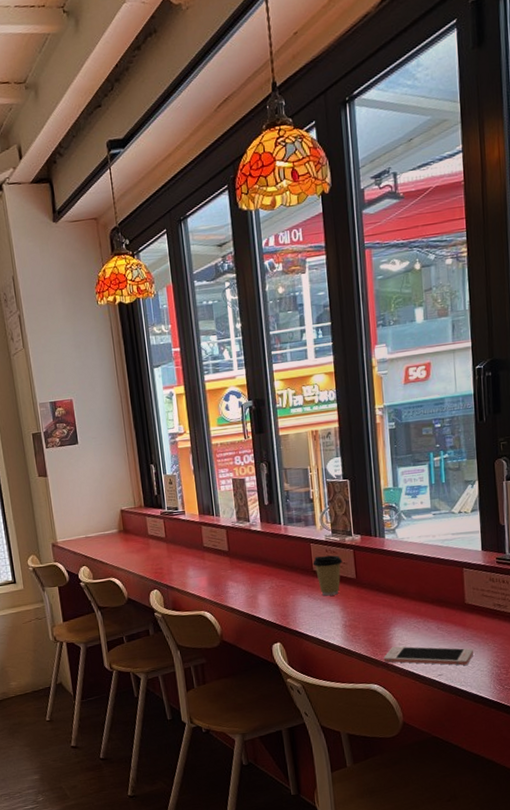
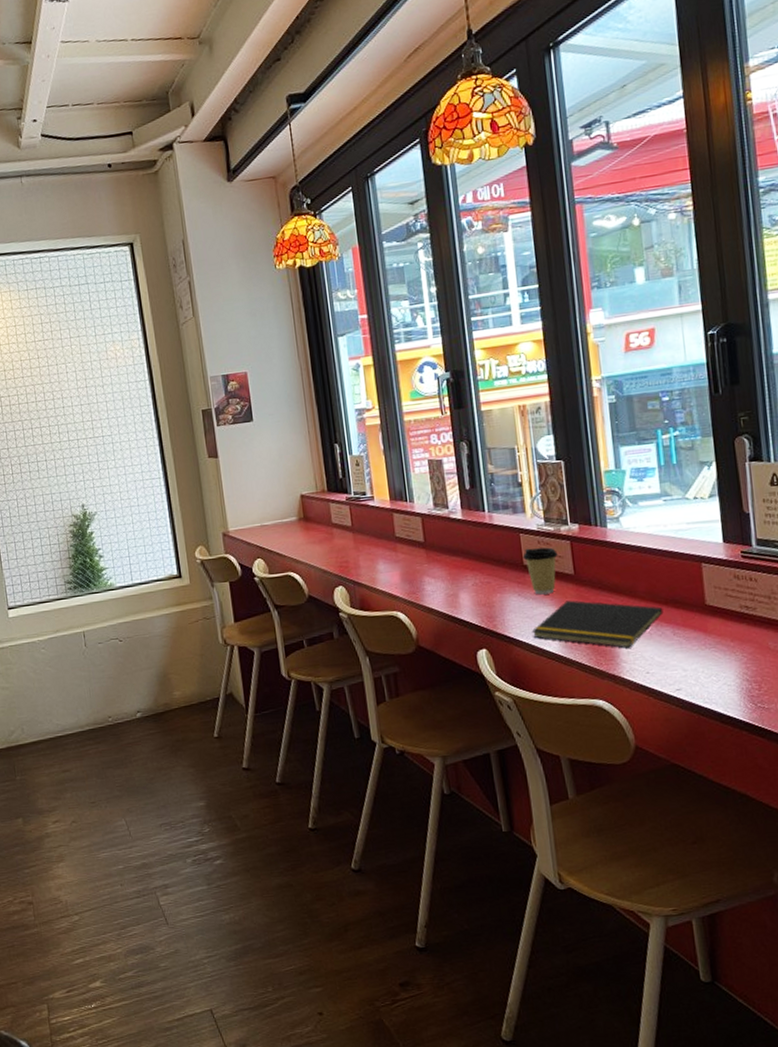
notepad: none [319,600,430,641] -> present [531,600,664,648]
cell phone: present [383,646,473,666] -> none [609,654,718,679]

